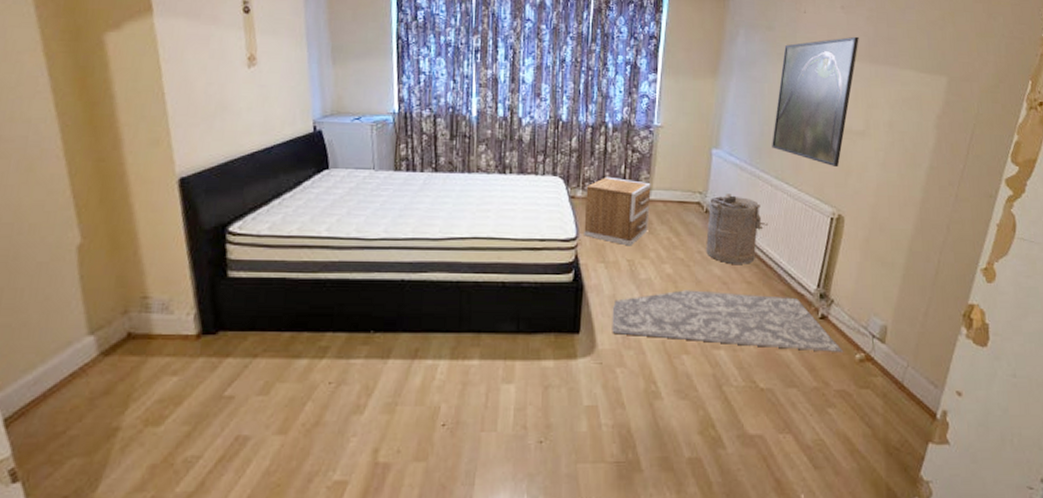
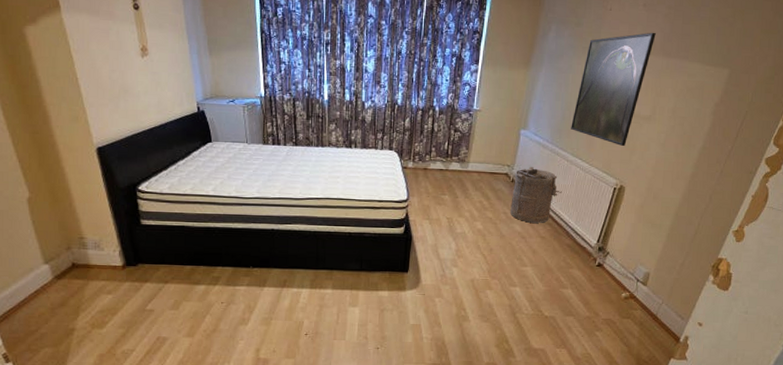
nightstand: present [584,176,651,246] -> none [413,151,469,207]
rug: present [612,290,844,354] -> none [433,242,613,292]

